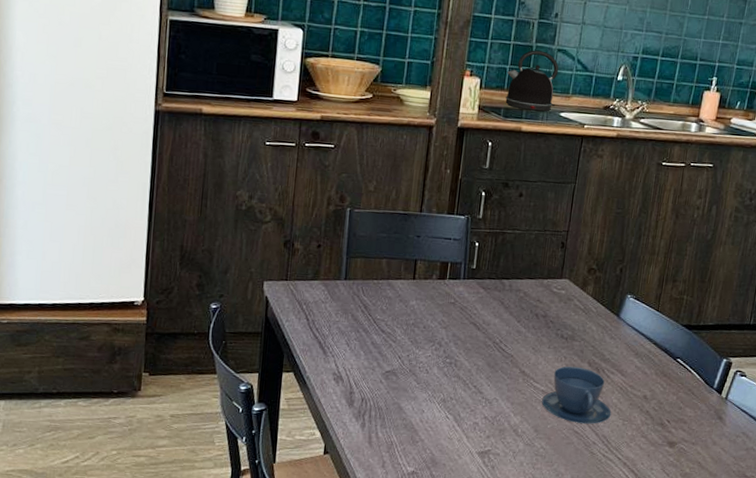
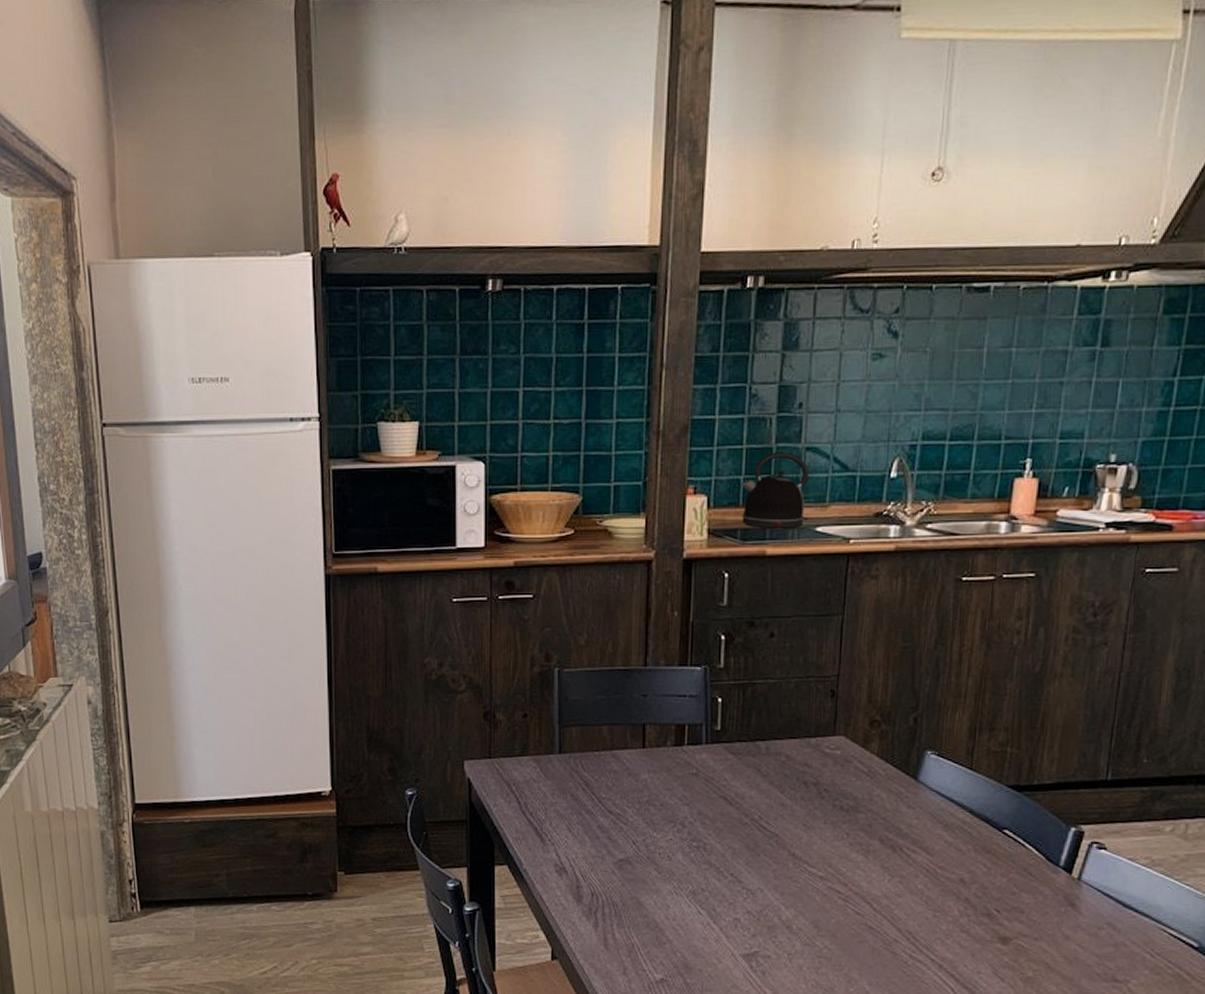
teacup: present [542,366,612,424] -> none [821,844,917,917]

